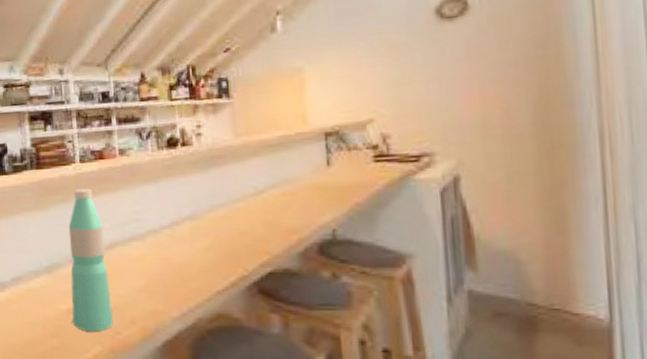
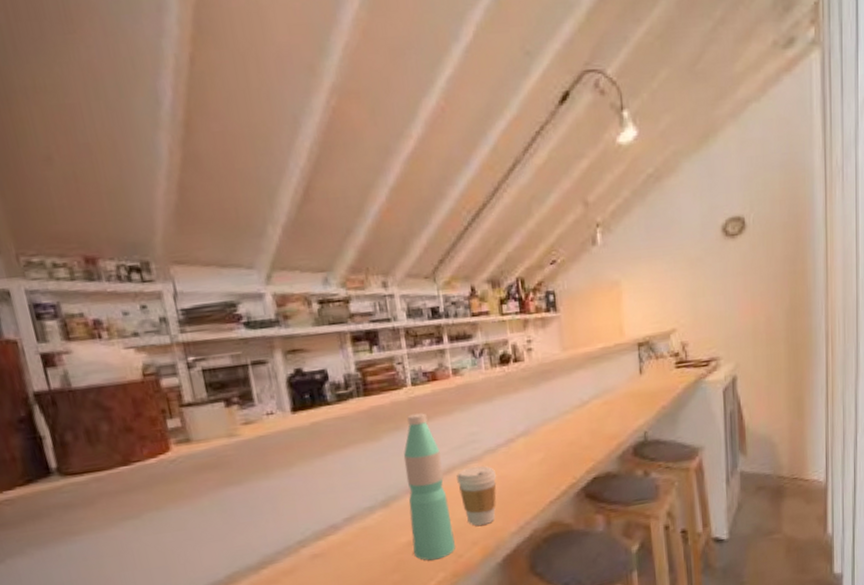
coffee cup: none [118,245,160,305] -> present [456,465,497,526]

